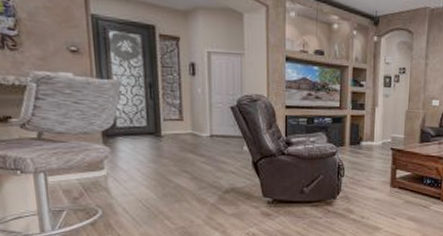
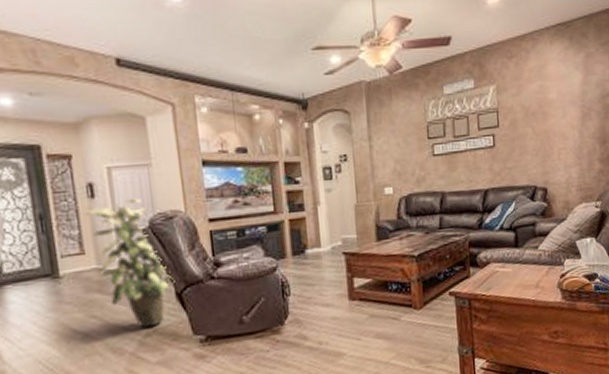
indoor plant: none [187,80,253,186] -> present [86,198,175,328]

